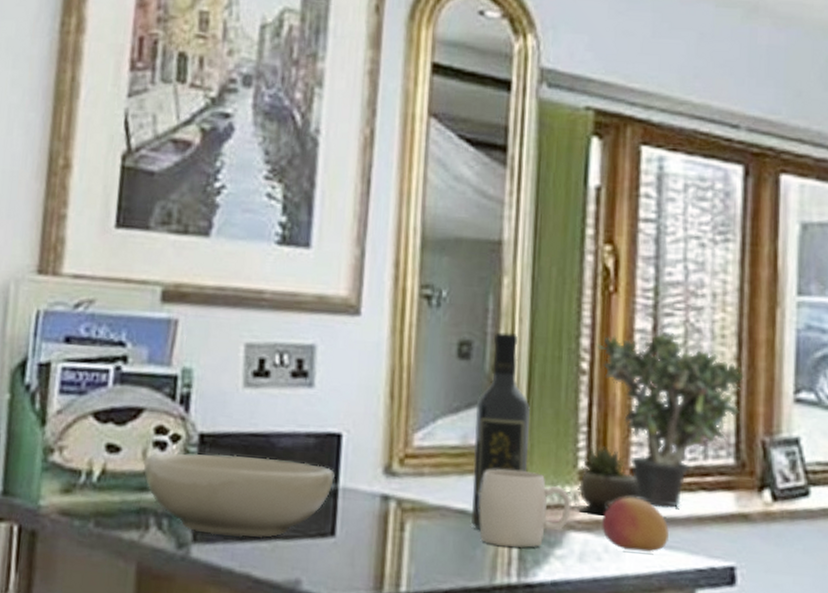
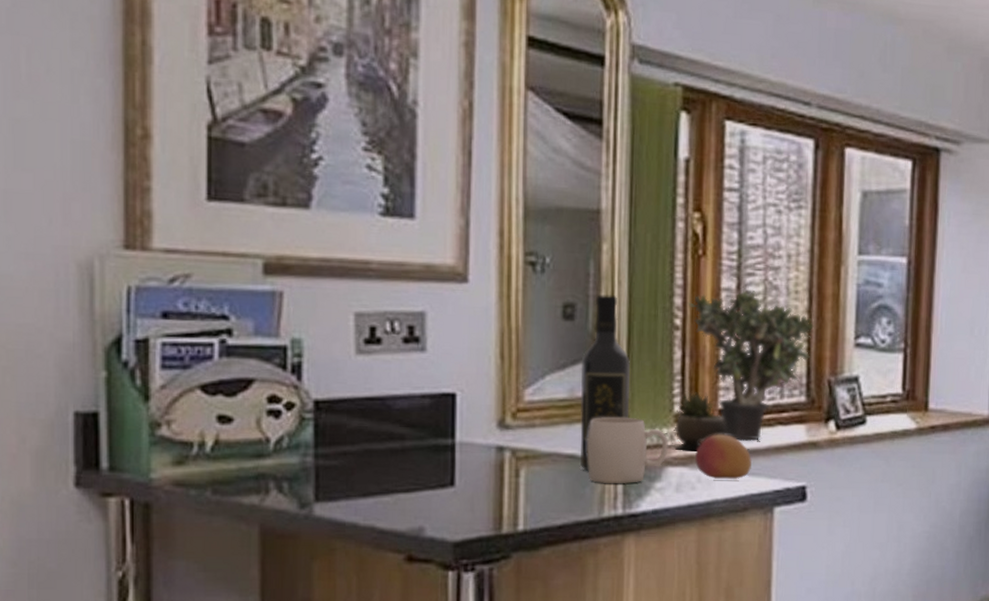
bowl: present [143,453,334,539] -> none [258,418,451,494]

